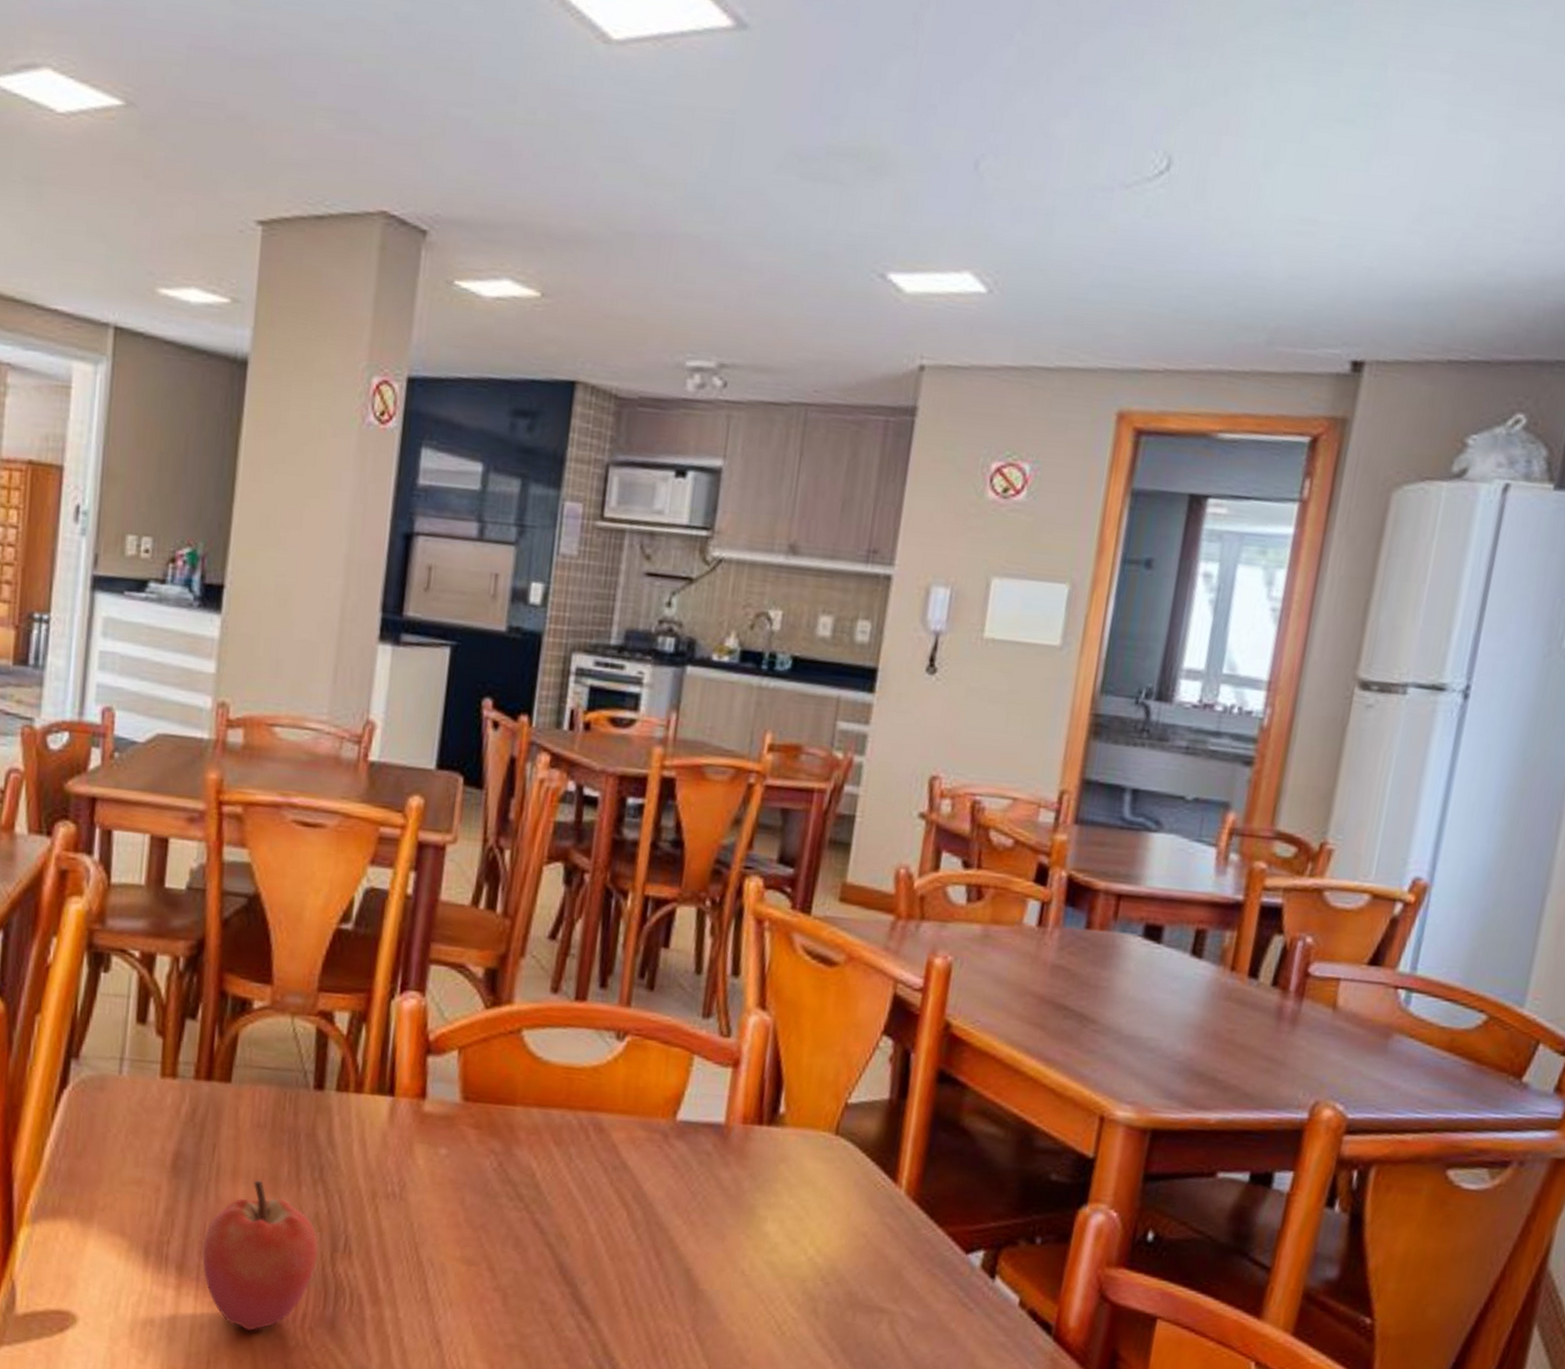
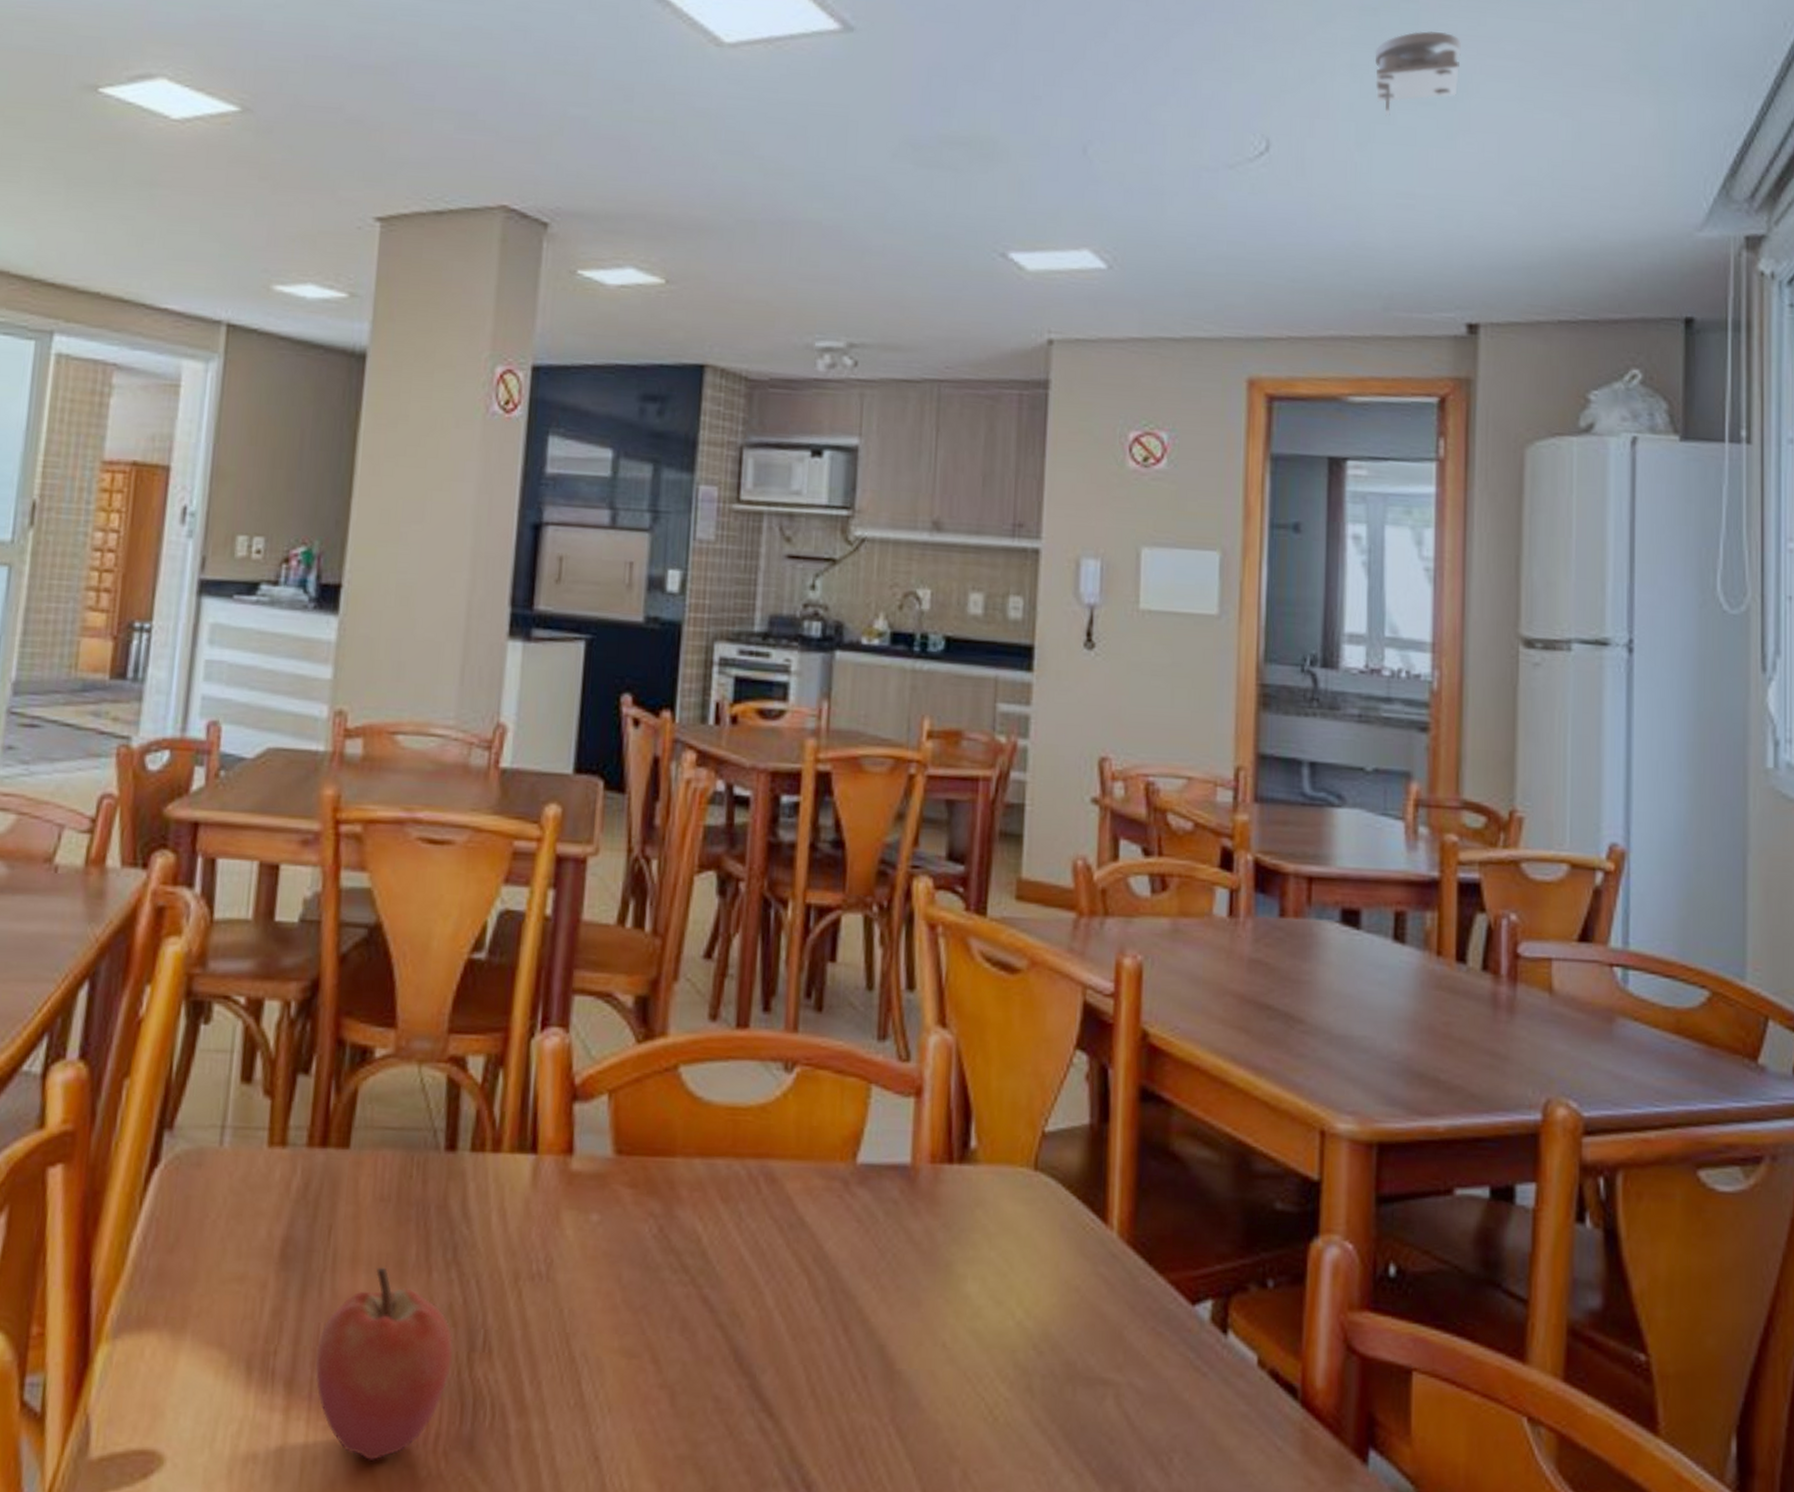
smoke detector: none [1292,39,1392,135] -> present [1375,31,1462,117]

